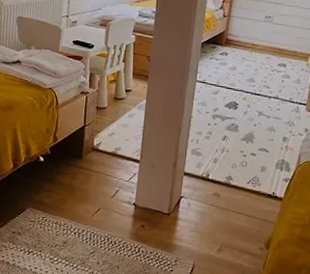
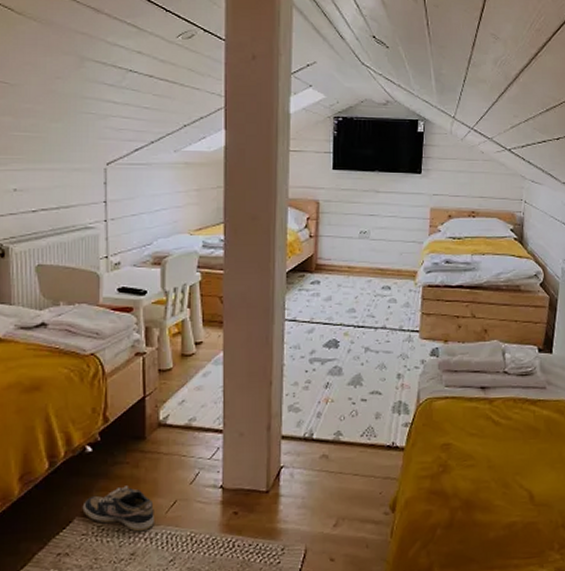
shoe: none [33,191,84,227] -> present [82,486,154,532]

